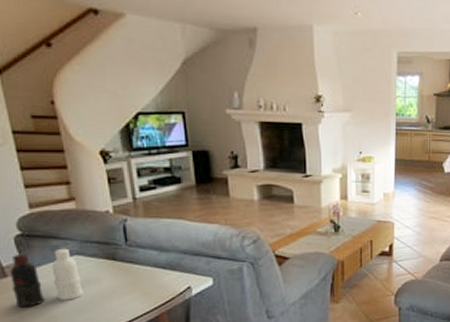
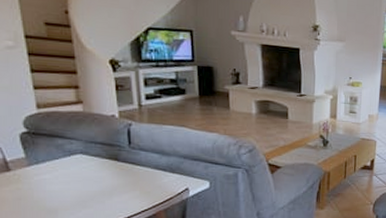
bottle: present [10,248,83,308] -> none [14,147,85,200]

